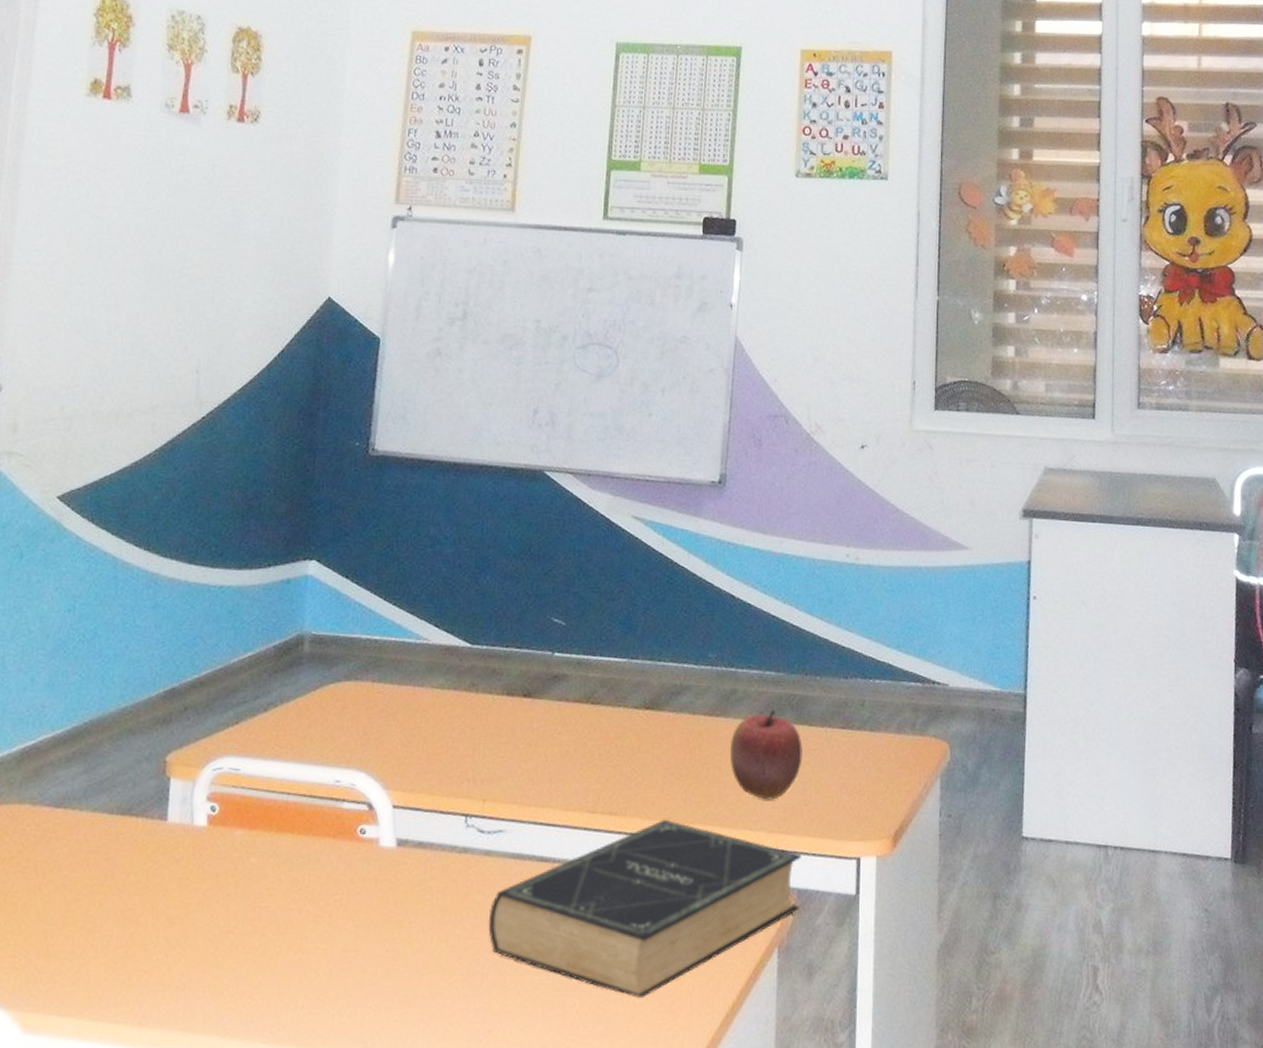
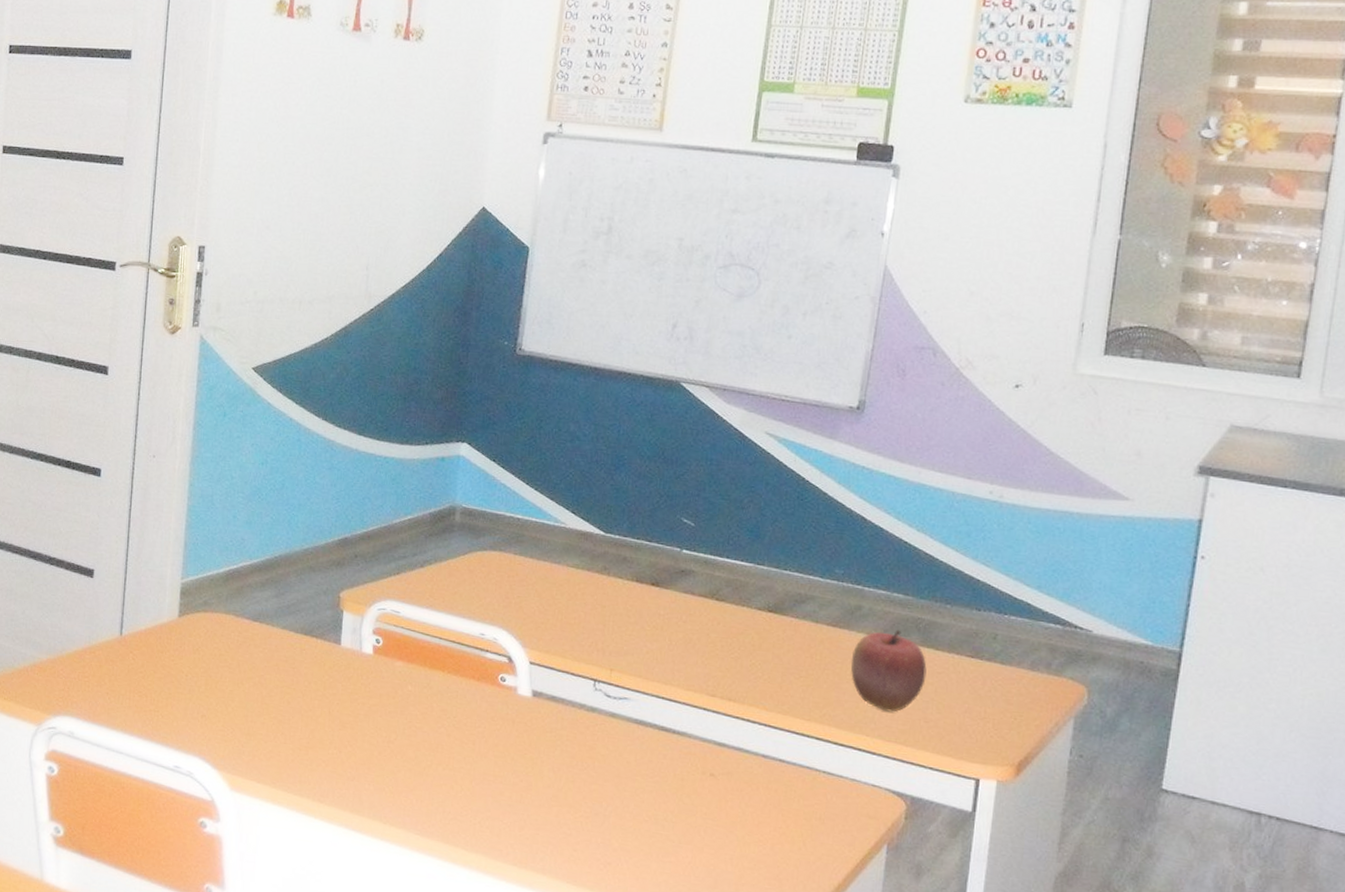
book: present [488,819,801,999] -> none [611,712,917,864]

